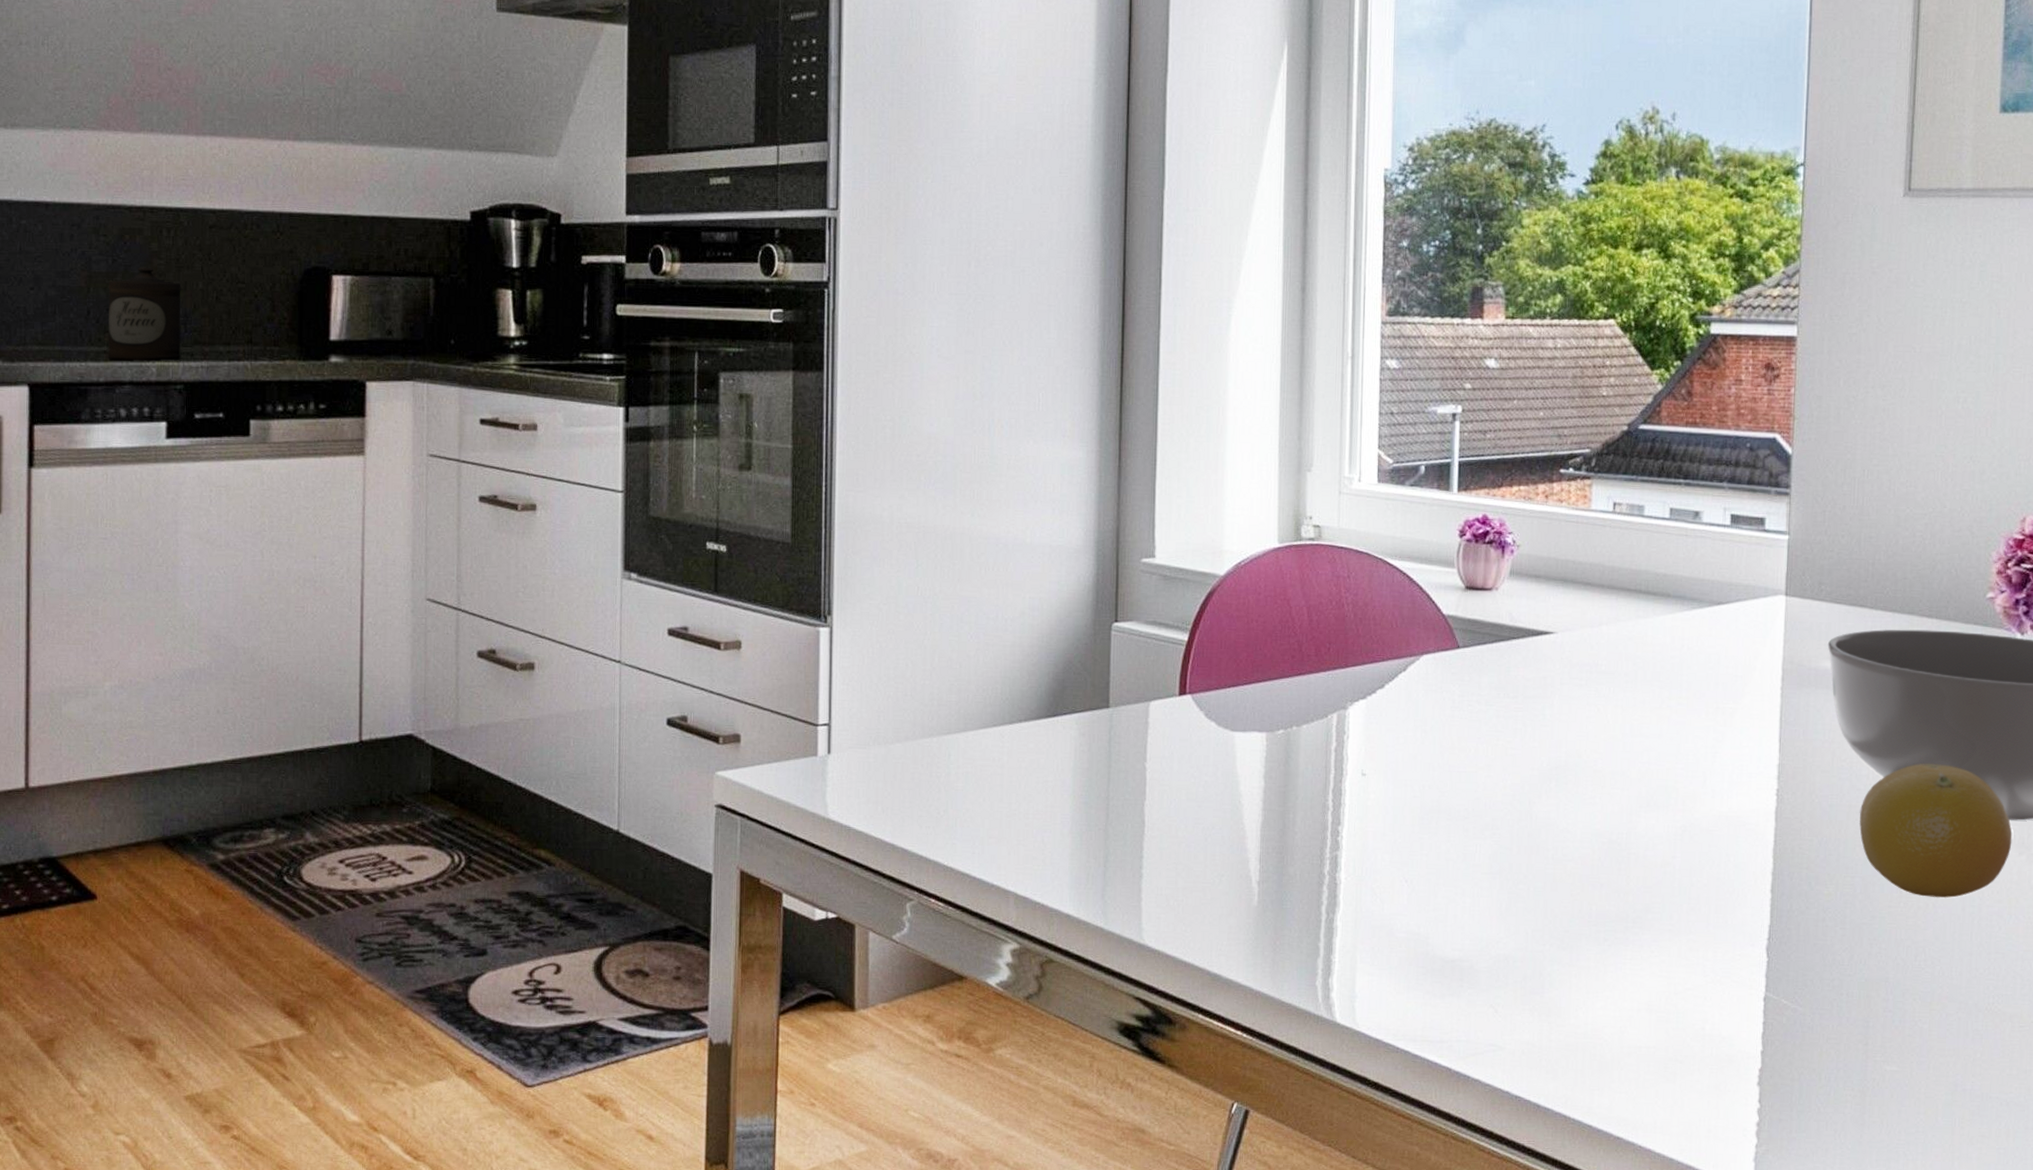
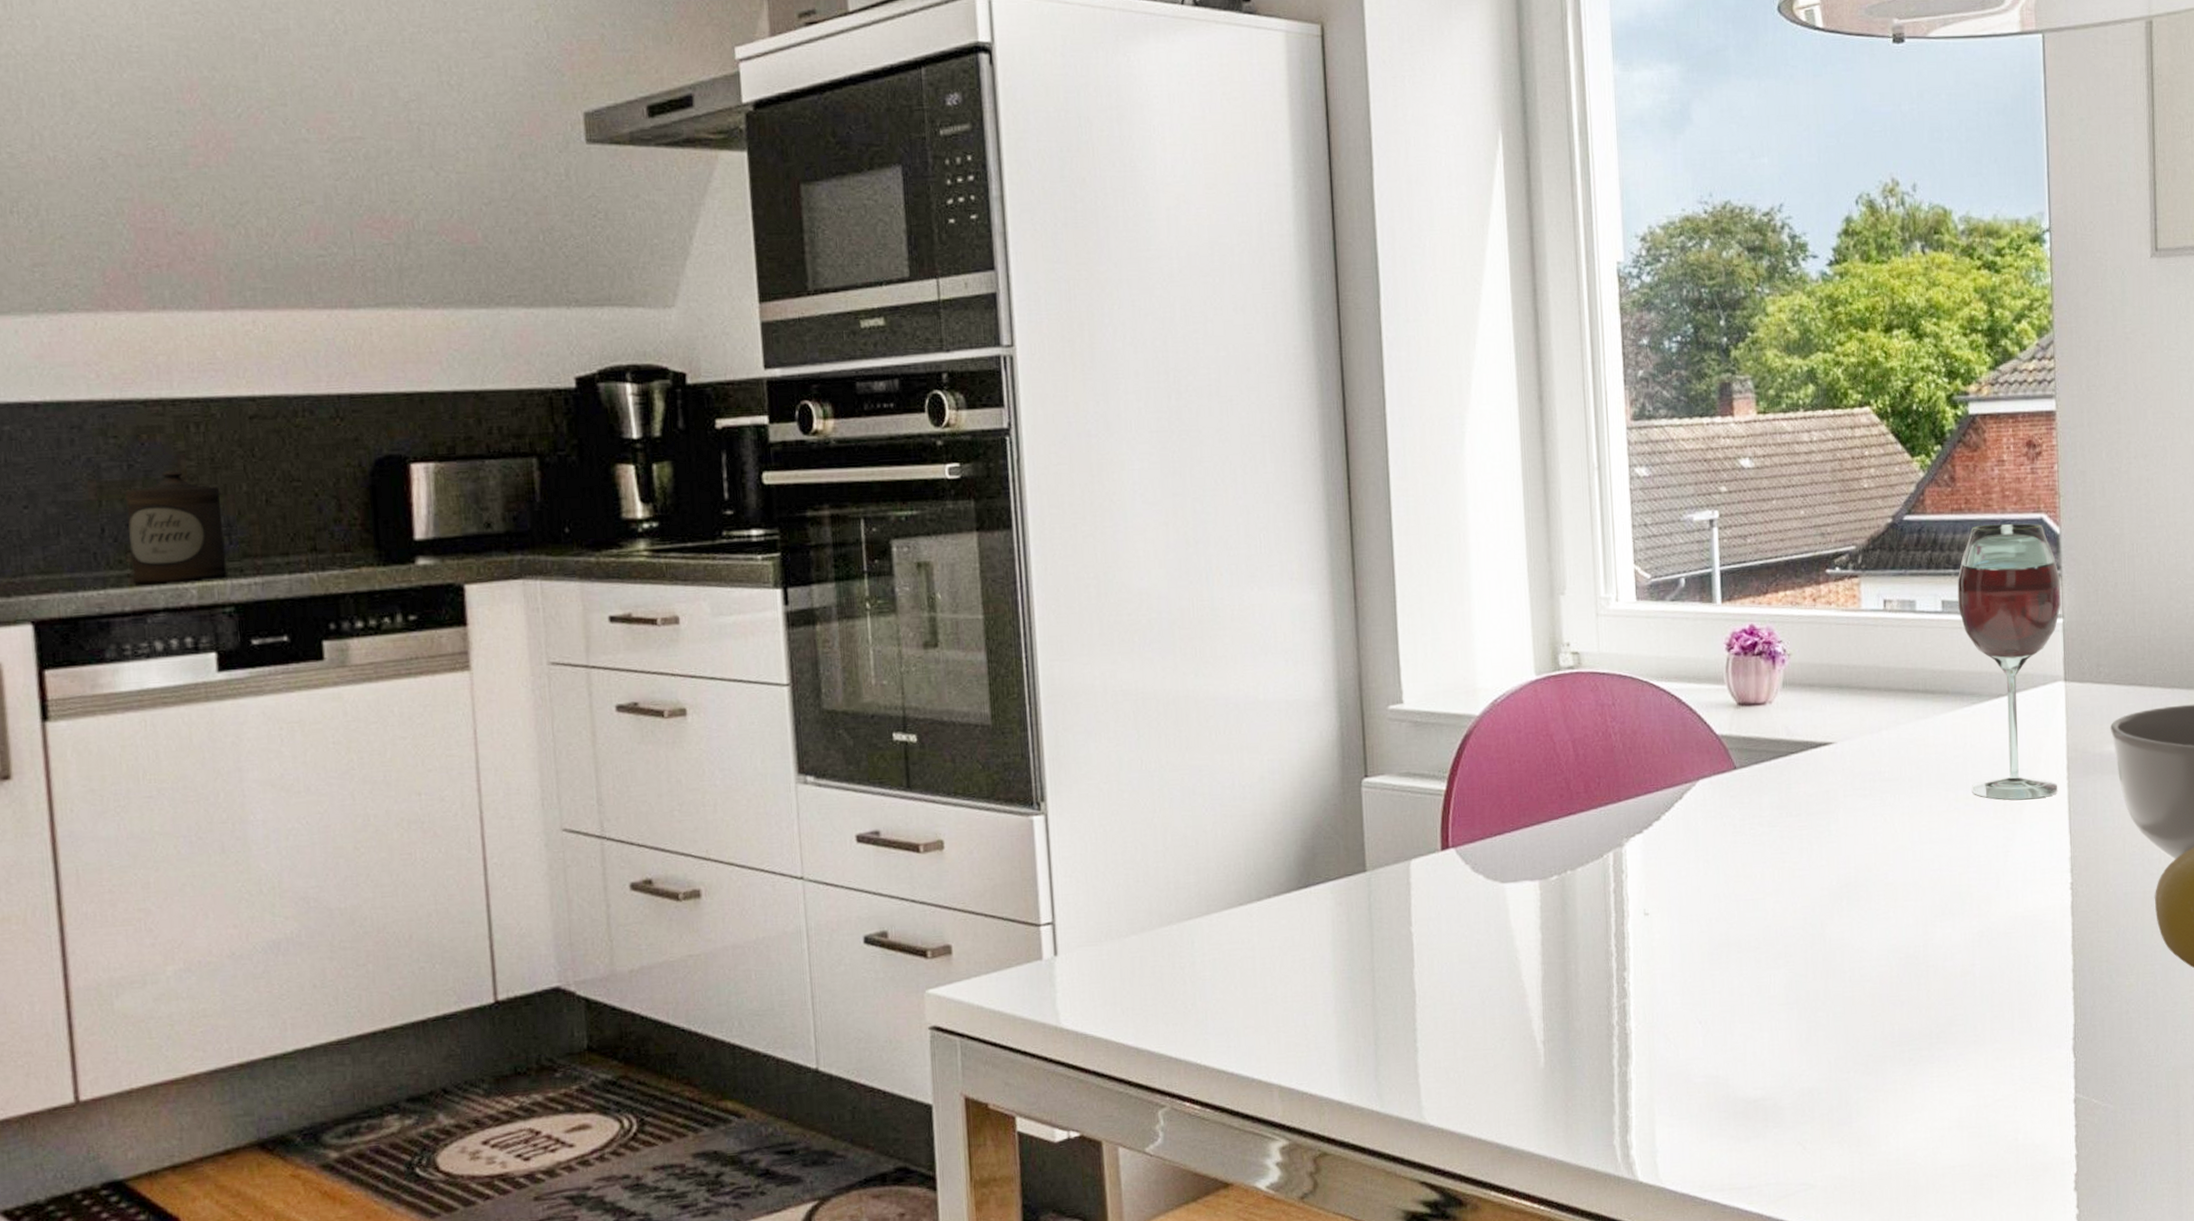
wineglass: none [1686,440,1789,705] -> present [1957,523,2061,800]

